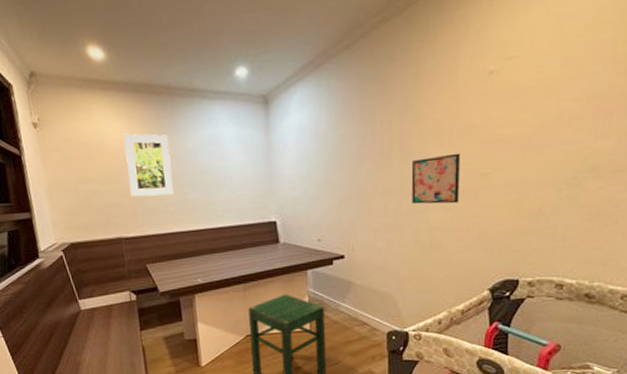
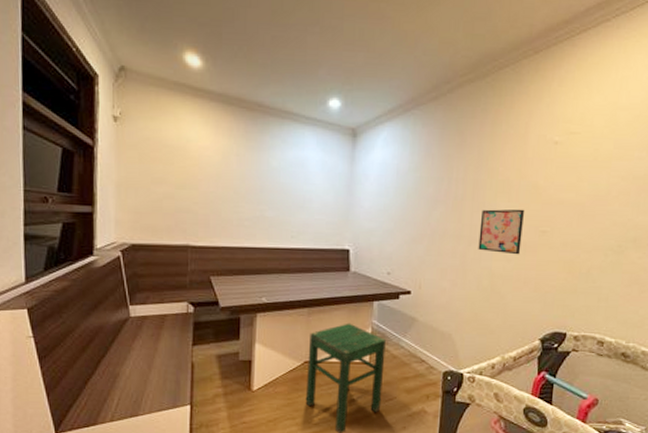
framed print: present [124,133,174,197] -> none [206,142,253,210]

